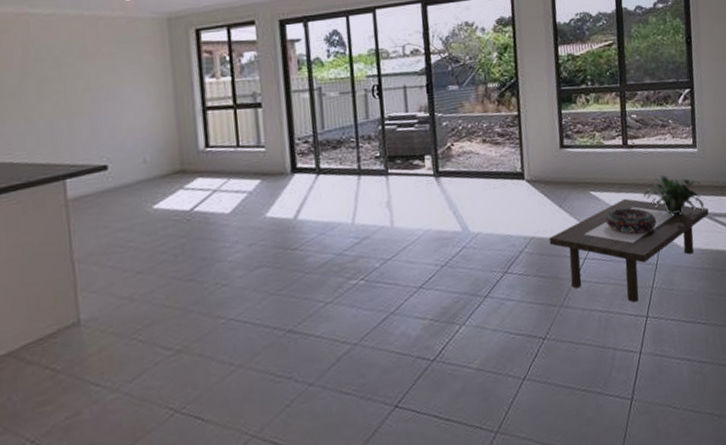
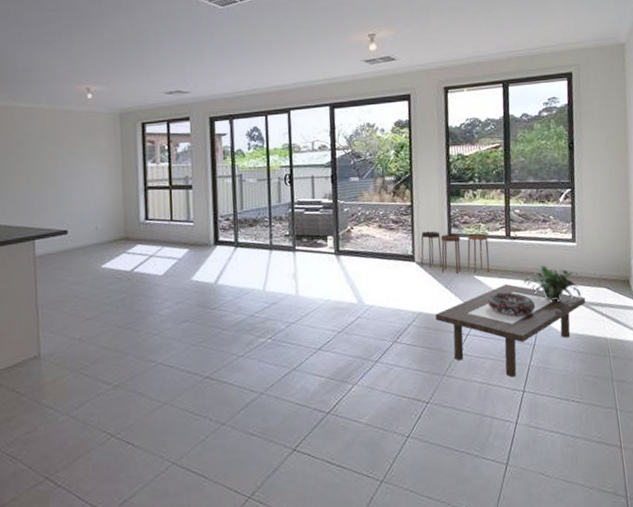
side table: none [530,143,607,191] -> present [421,231,490,274]

